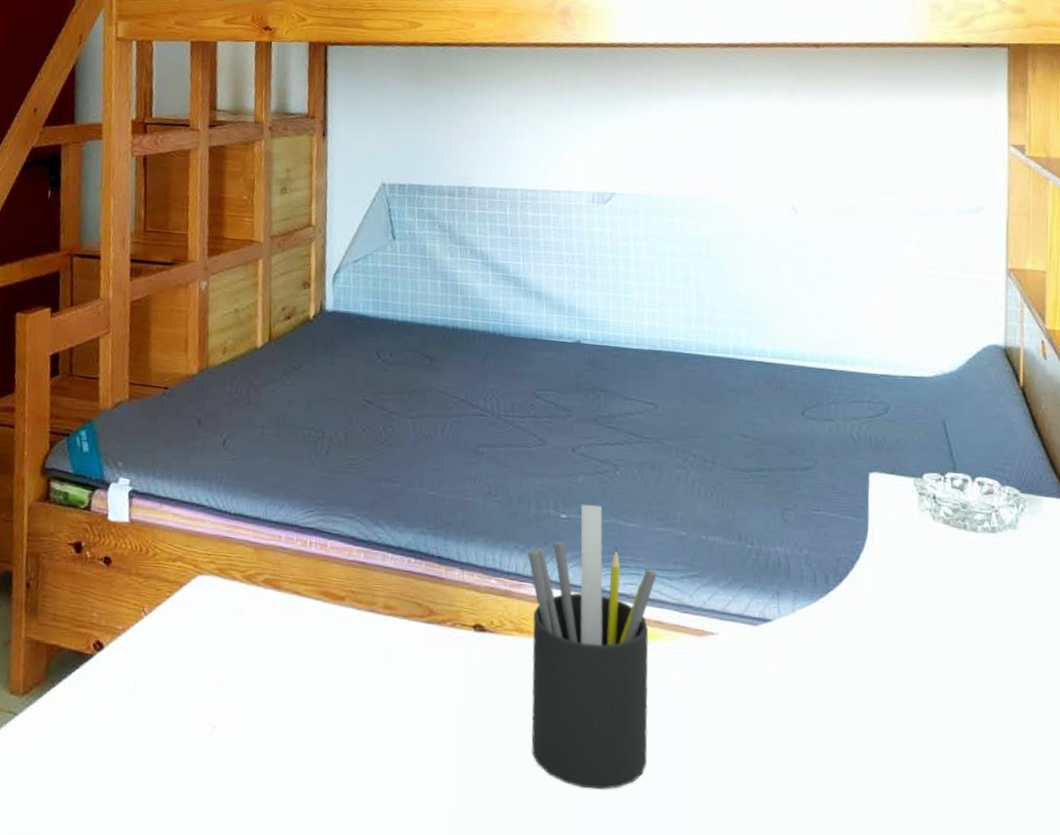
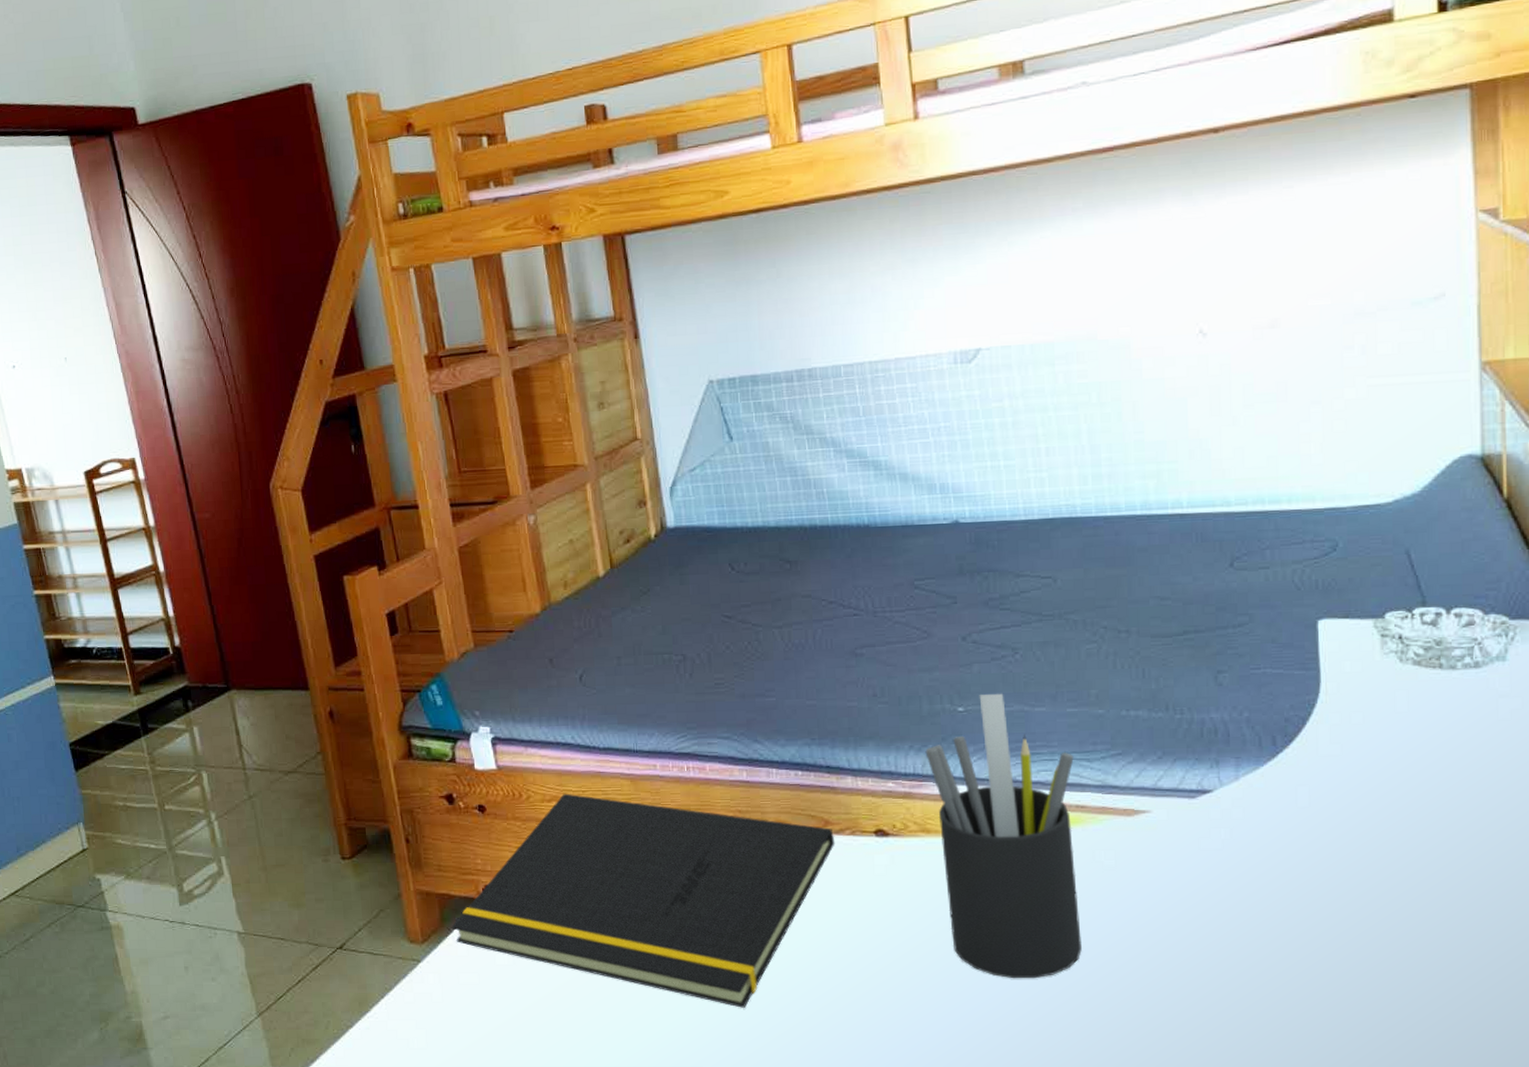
notepad: none [55,554,437,795] -> present [451,793,835,1008]

